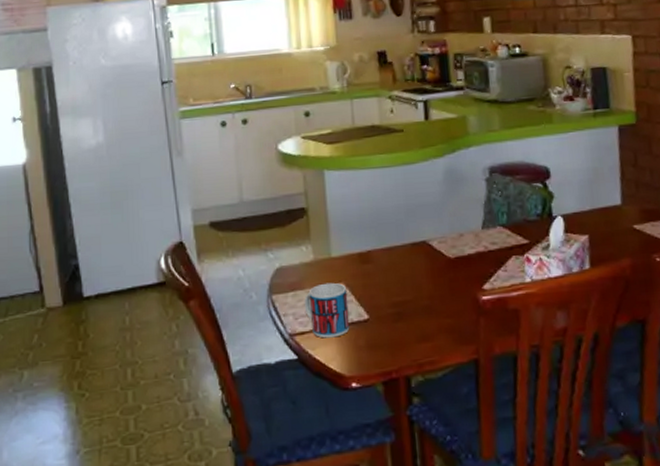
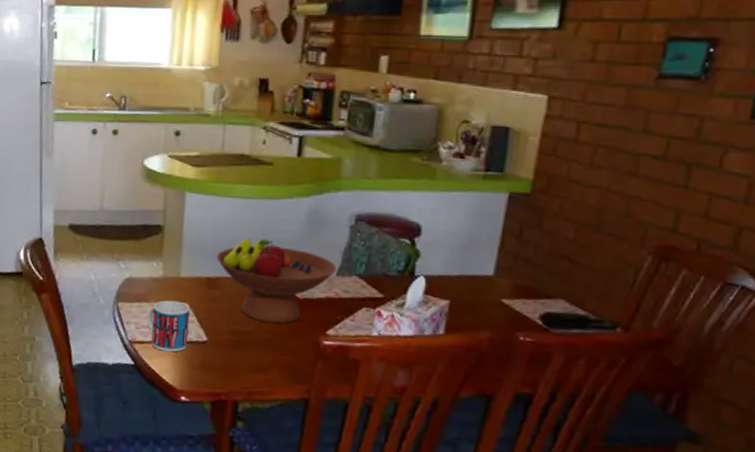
fruit bowl: none [364,204,481,289] -> present [216,238,337,324]

